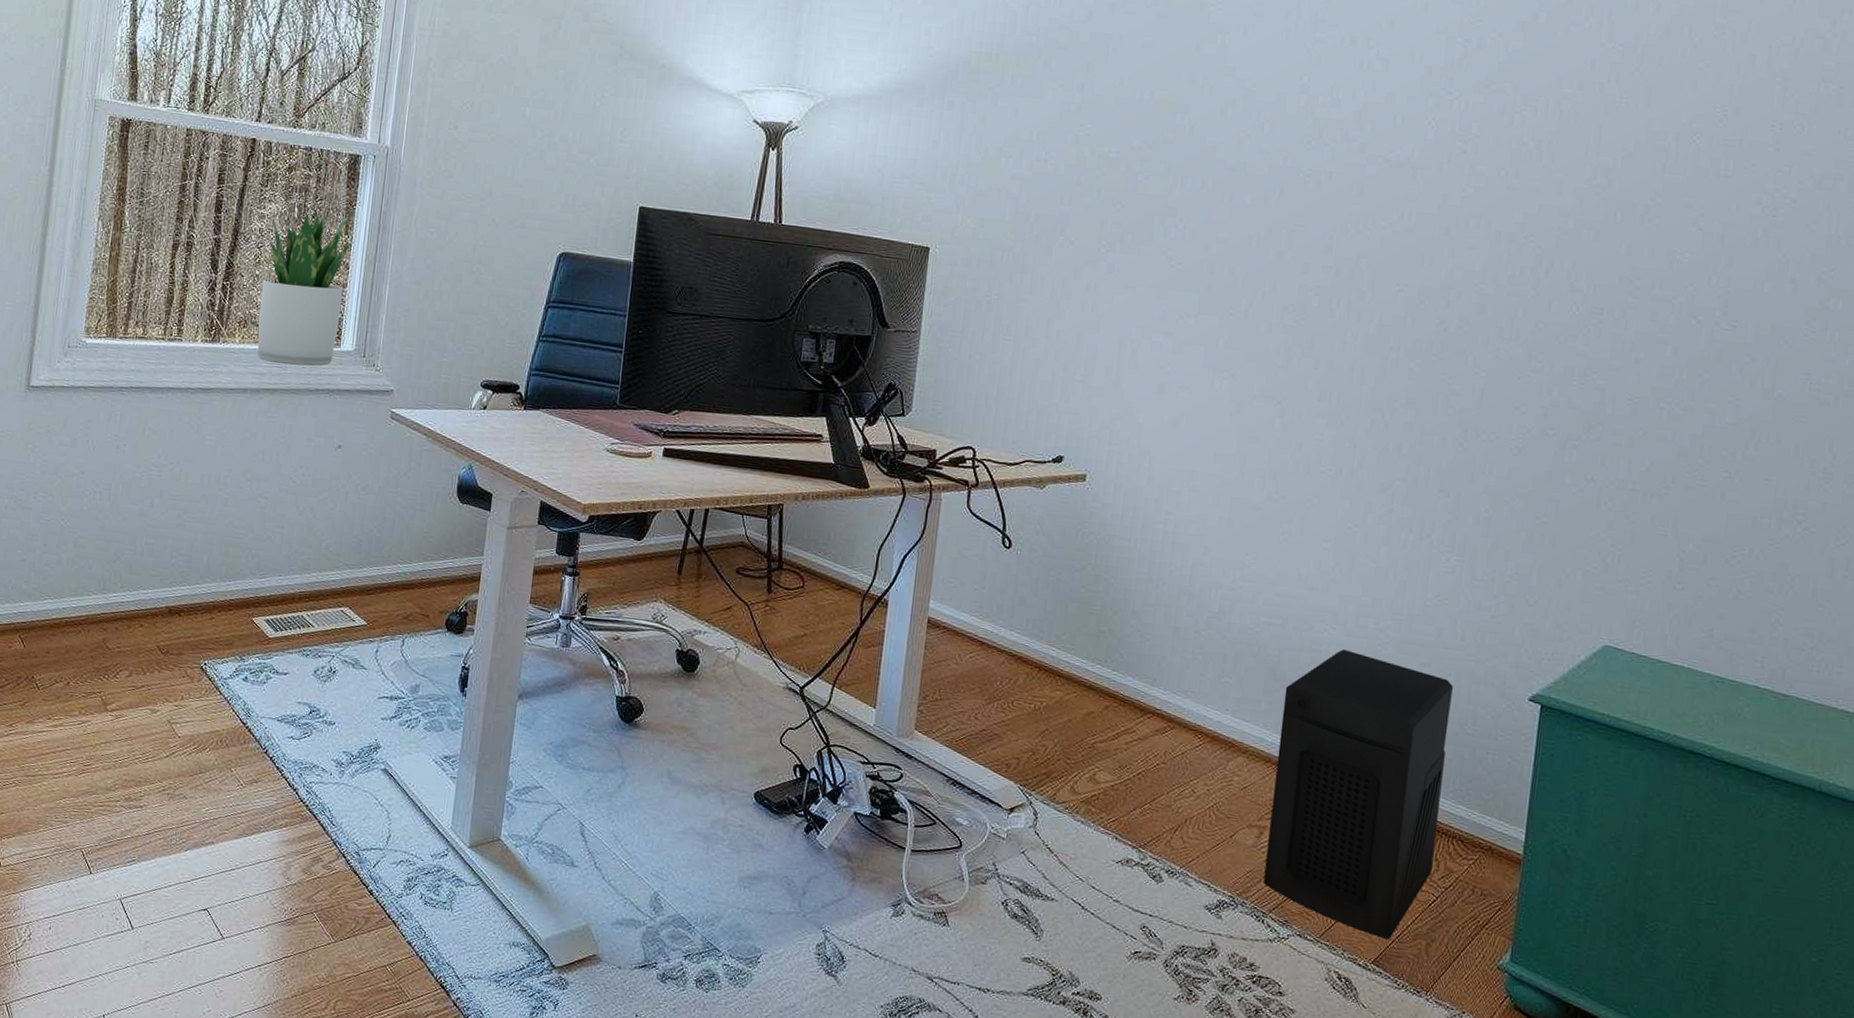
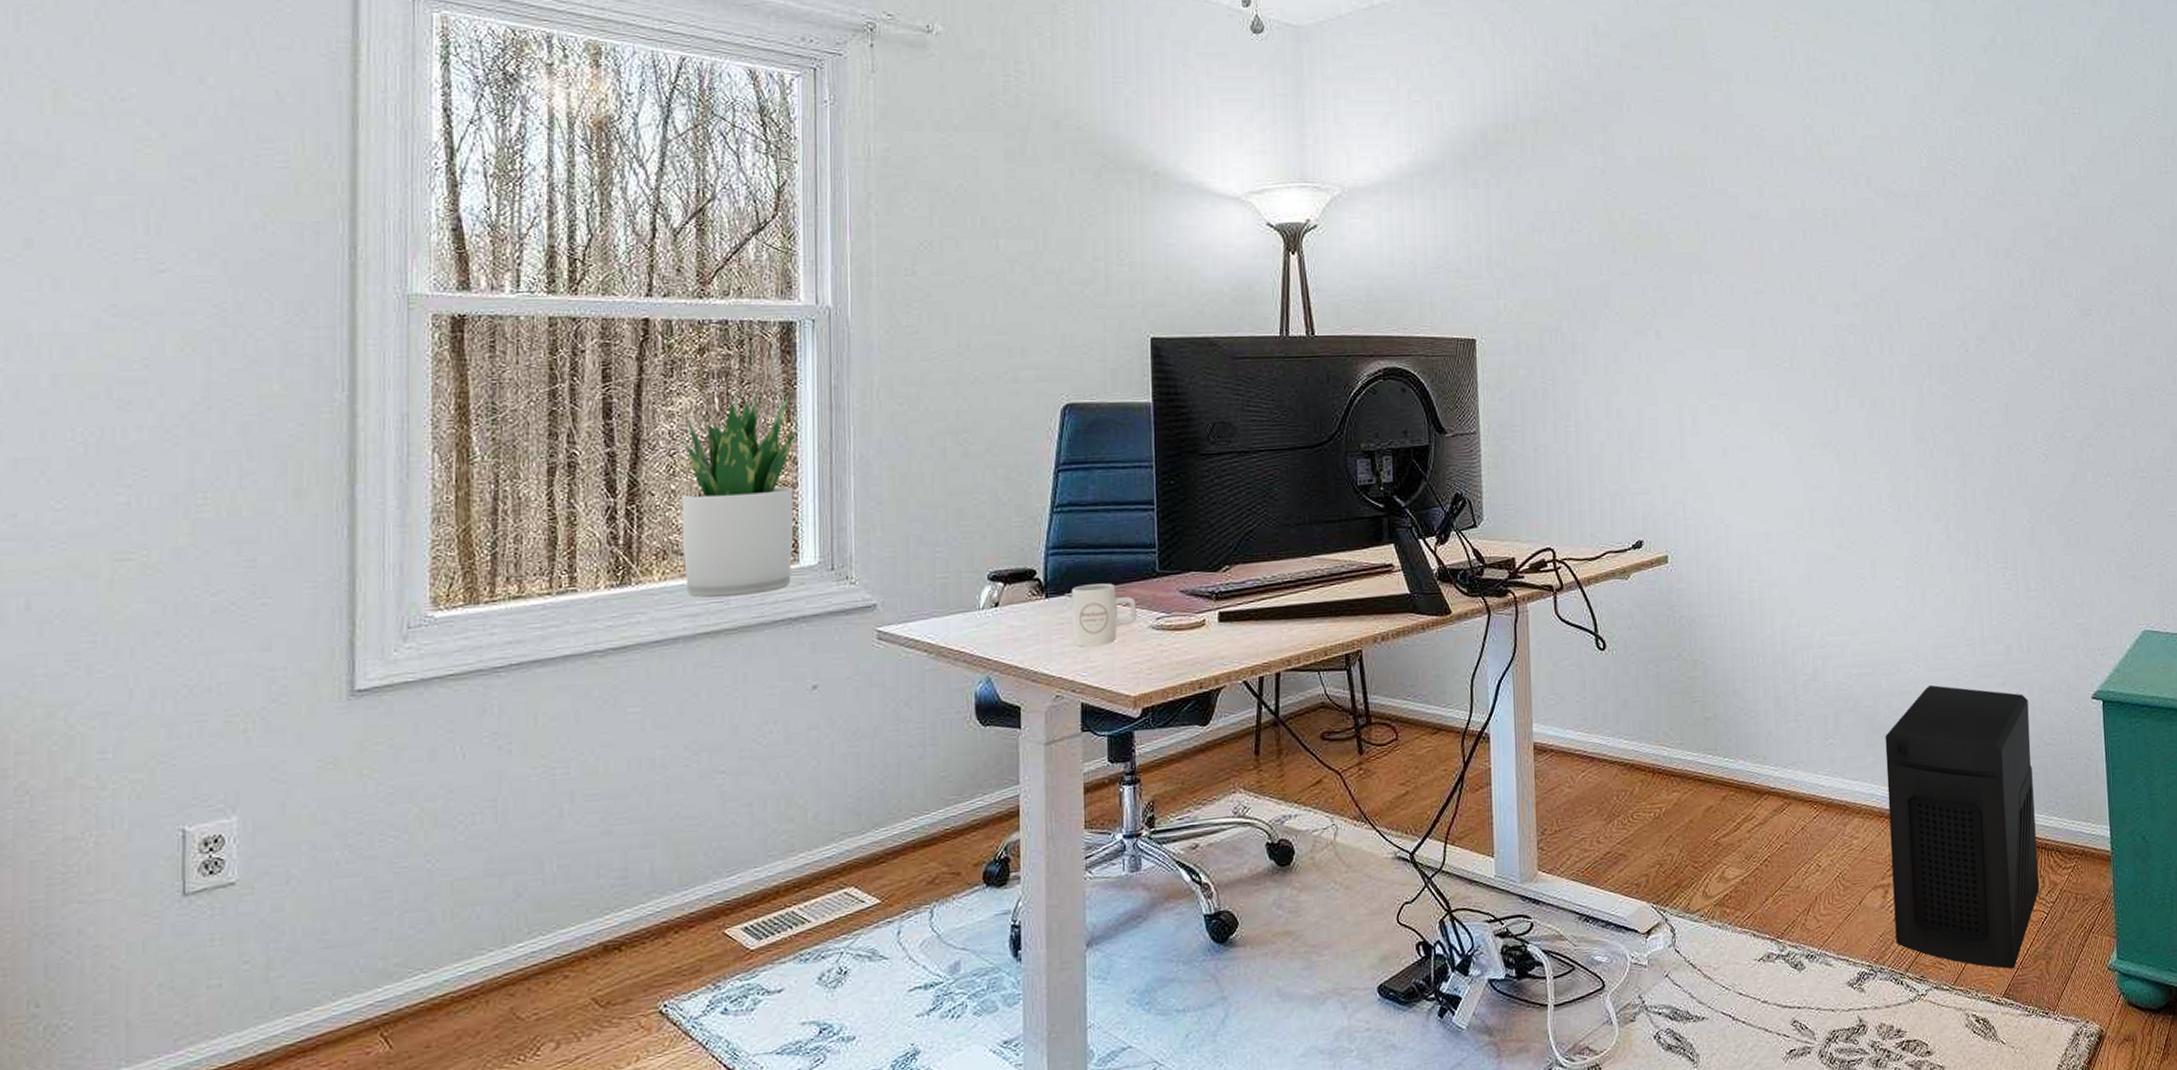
mug: none [541,404,597,458] -> present [1071,583,1137,647]

